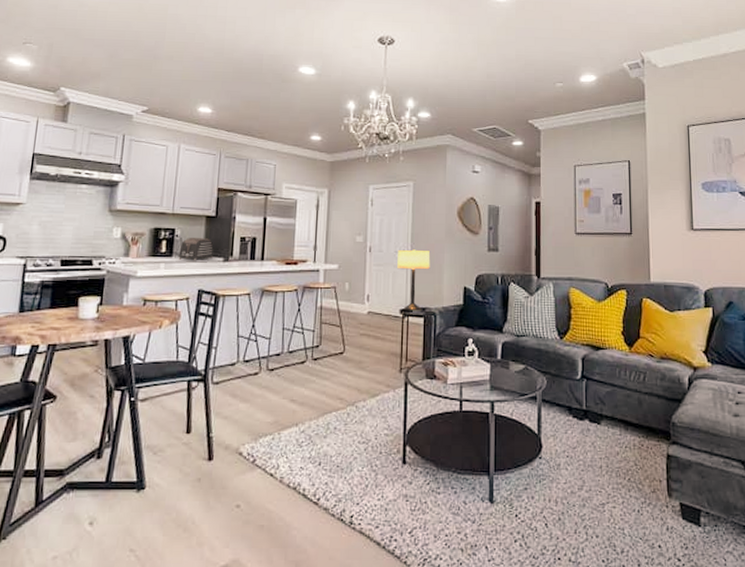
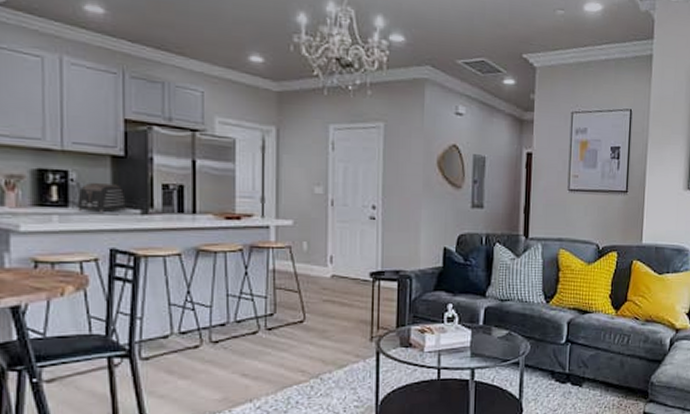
table lamp: present [397,249,431,311] -> none [366,203,405,274]

